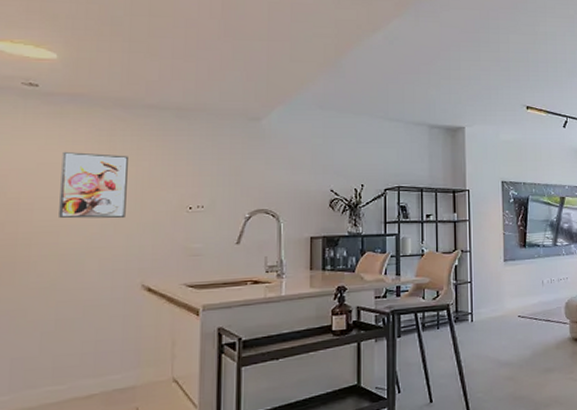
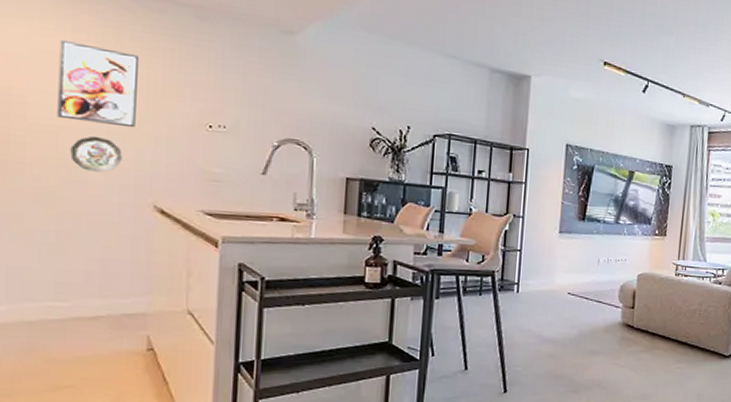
decorative plate: none [69,230,114,262] -> present [70,135,122,172]

